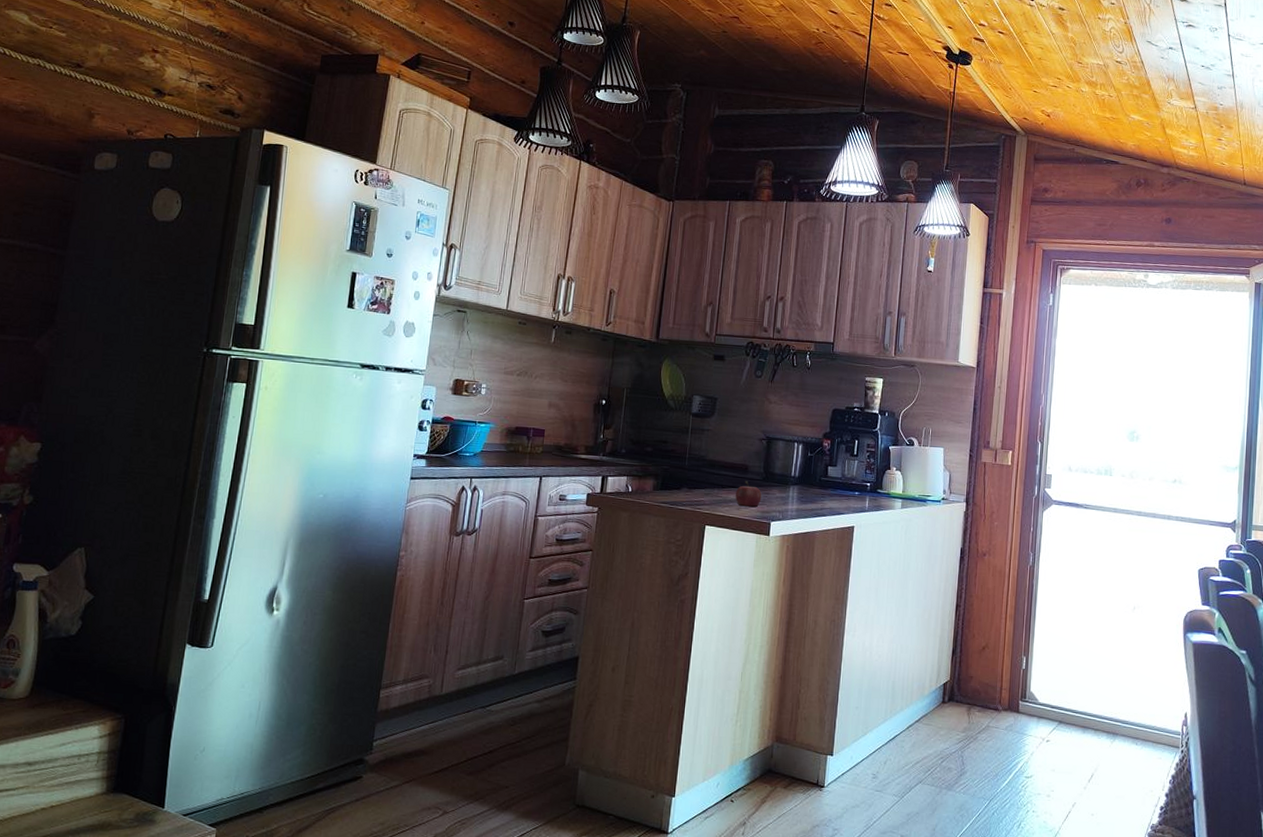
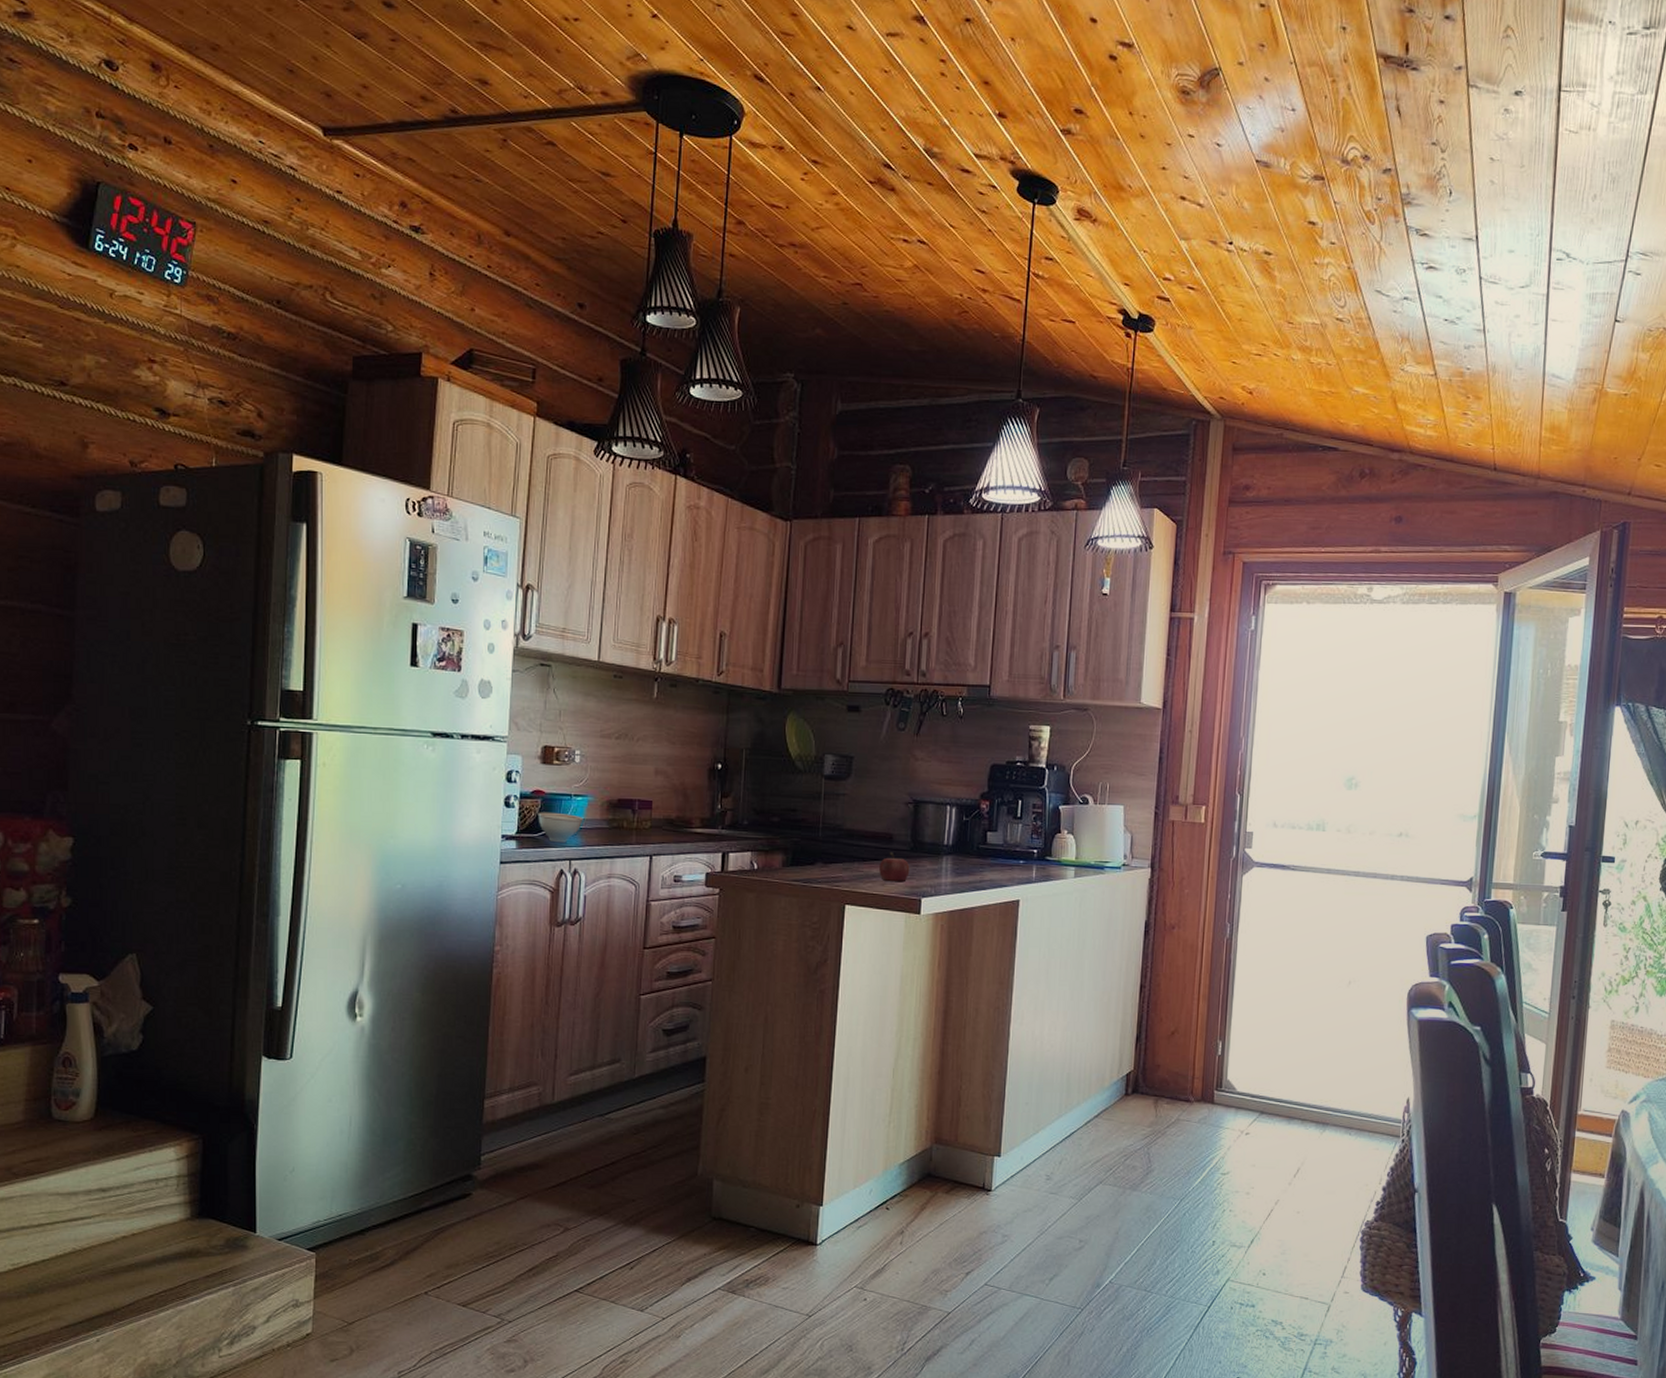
bowl: none [446,435,485,463] -> present [538,812,583,843]

